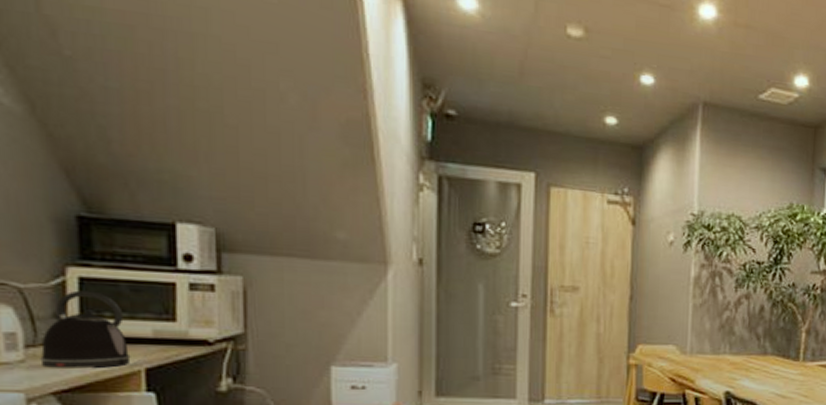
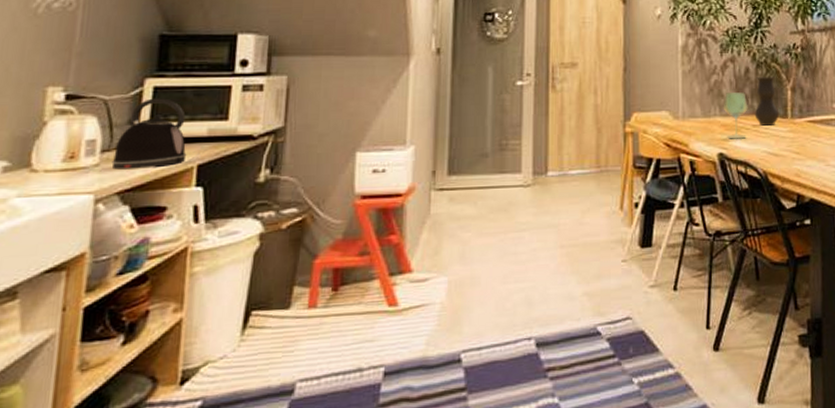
wine glass: none [733,331,760,379] -> present [723,92,748,139]
vase: none [765,317,792,367] -> present [754,77,780,126]

